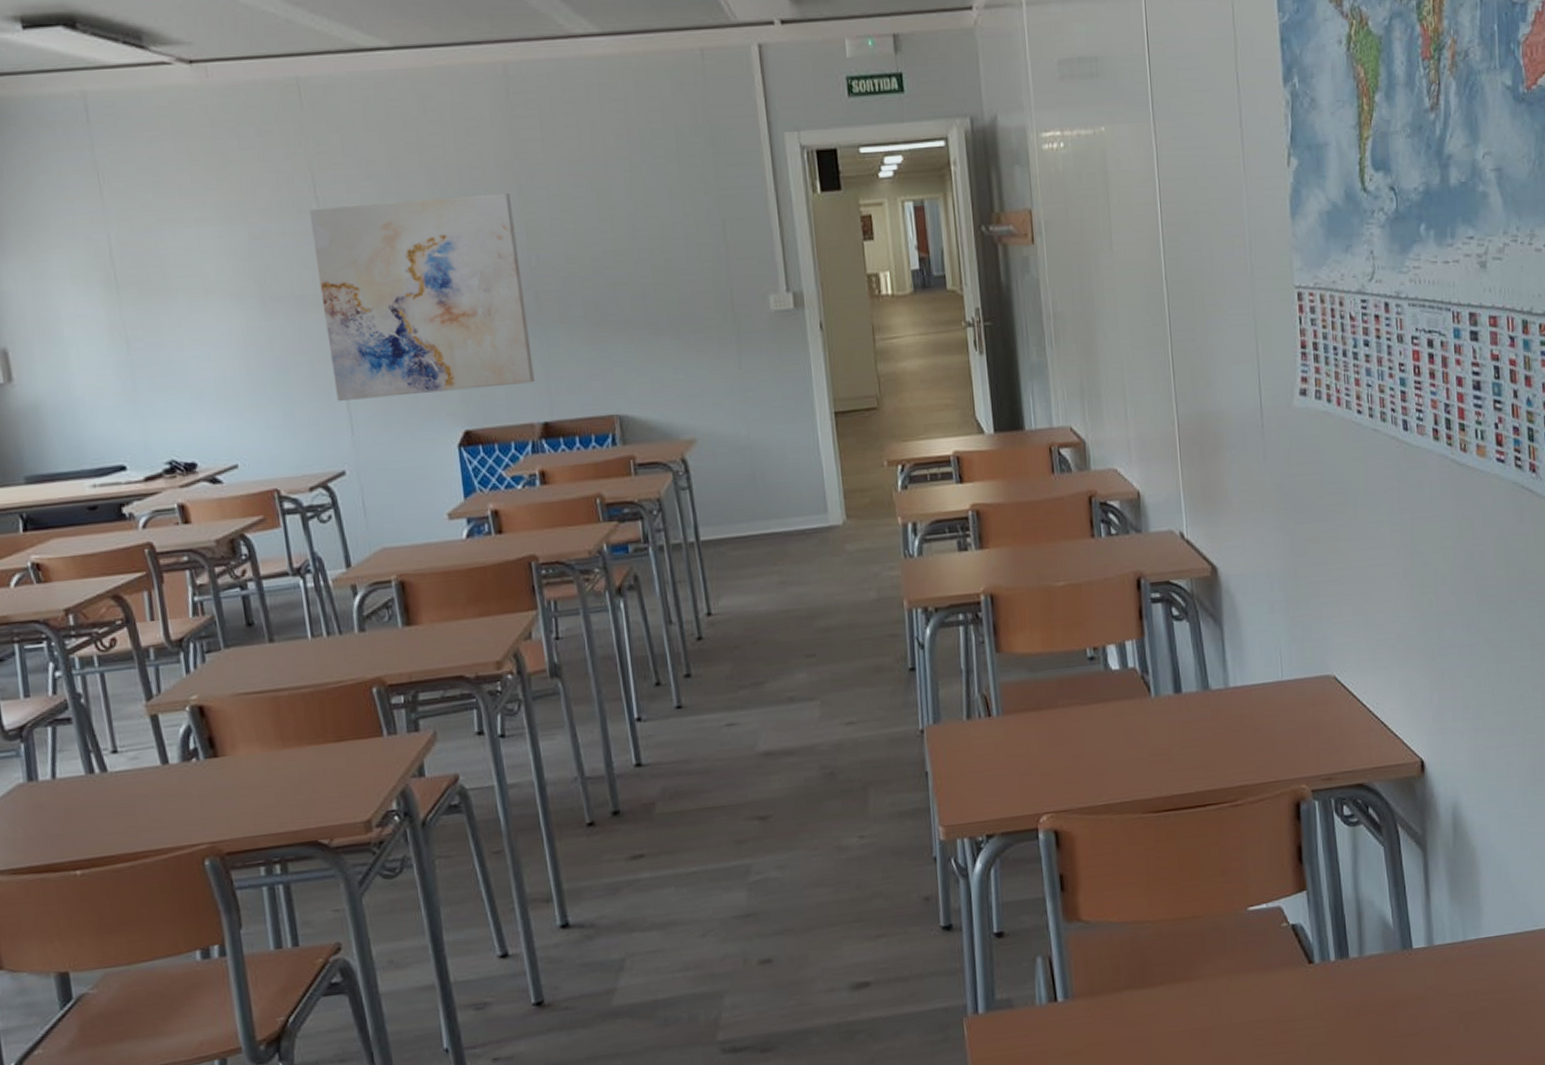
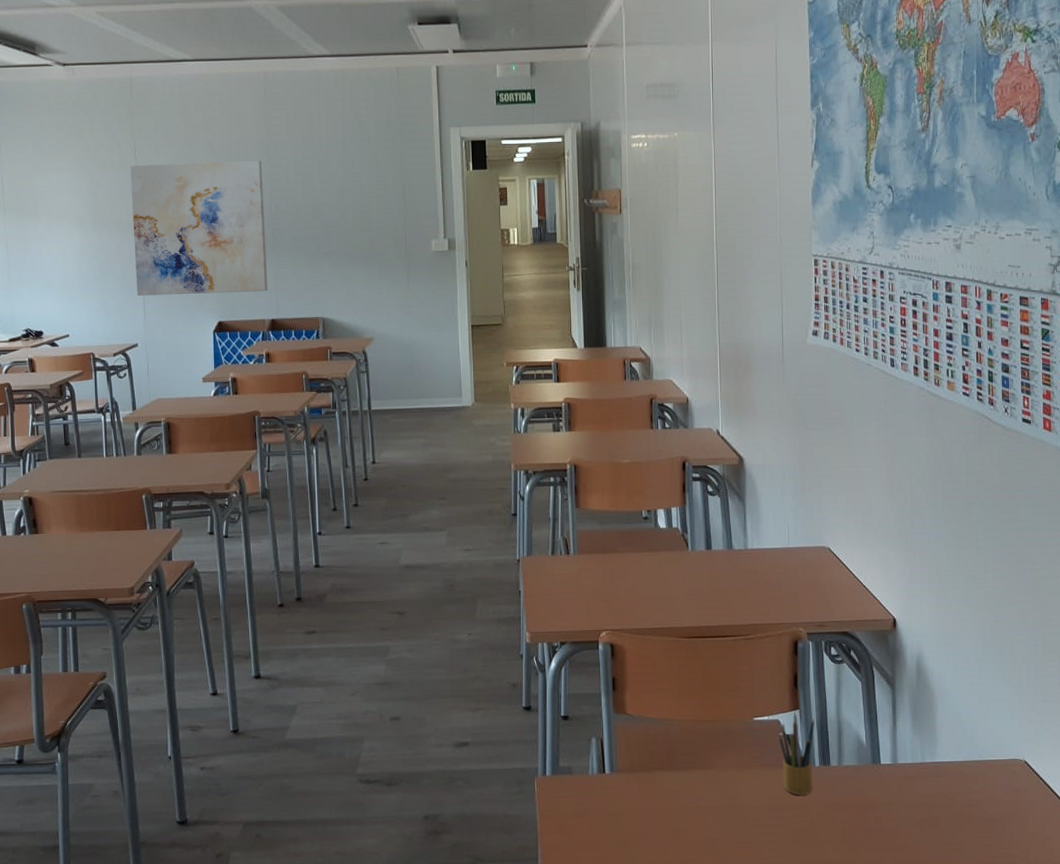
pencil box: none [1282,895,1328,1001] -> present [779,712,814,796]

